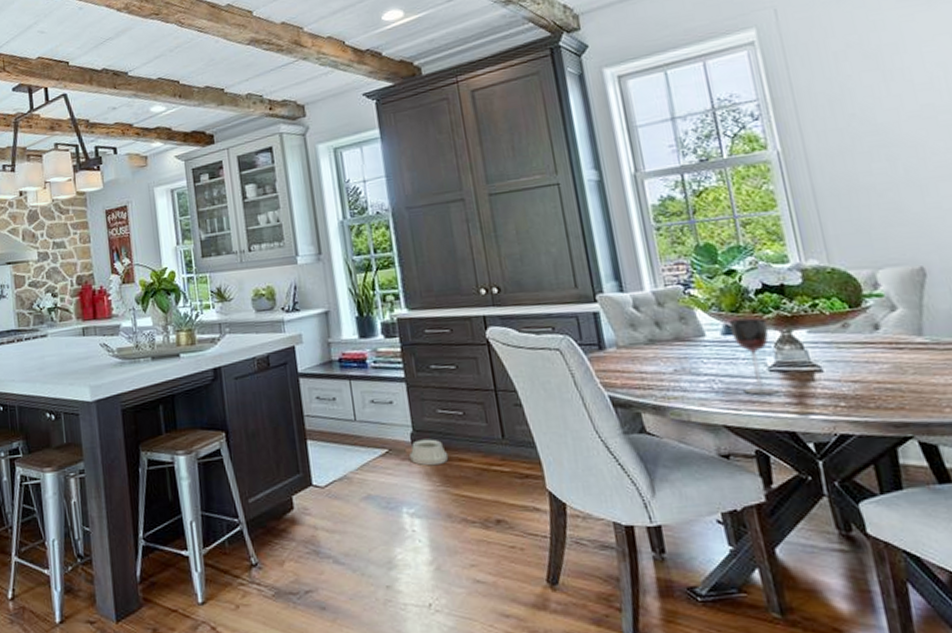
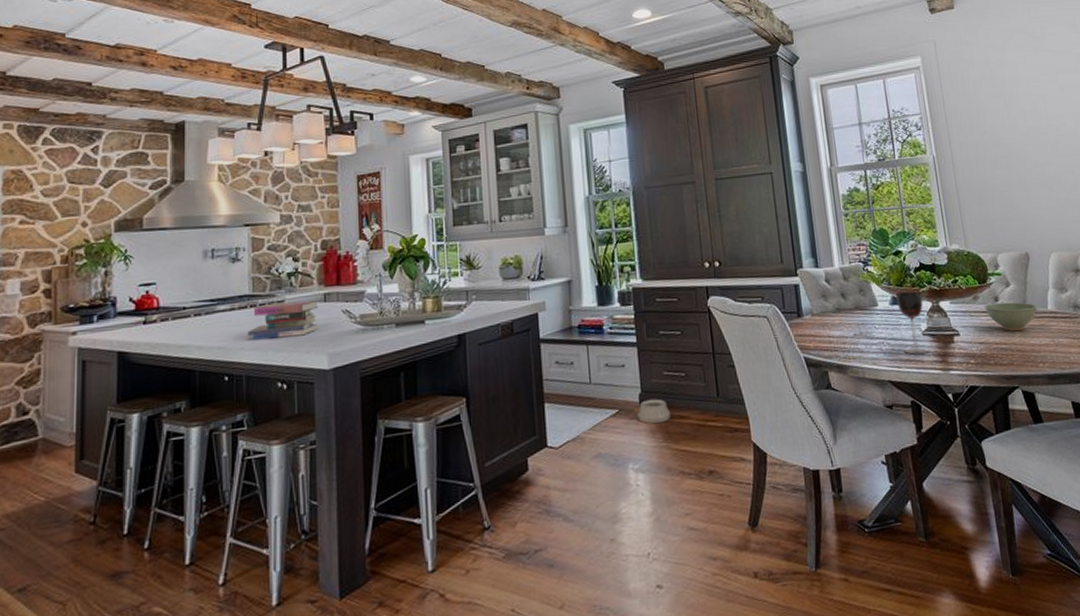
books: none [16,333,80,373] -> present [247,299,319,340]
bowl: none [858,330,941,368] -> present [984,302,1038,332]

